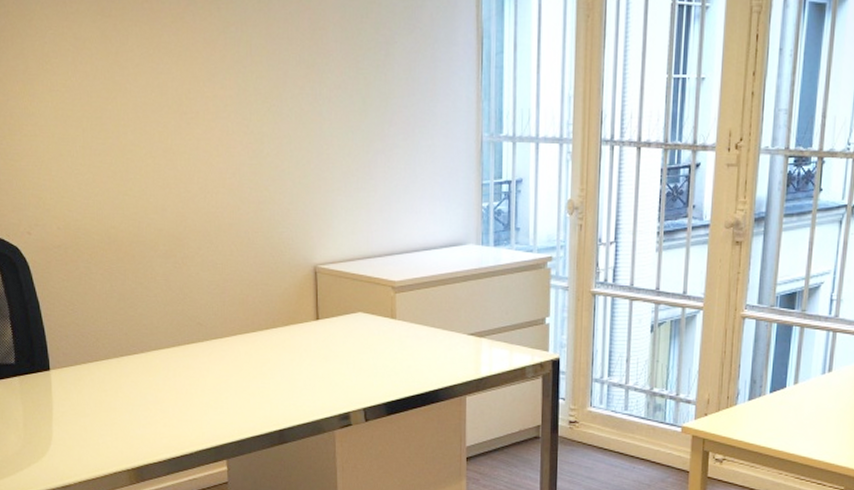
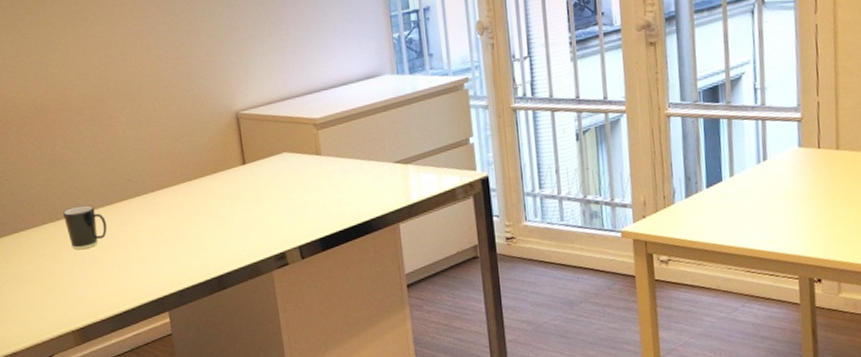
mug: none [128,344,171,389] -> present [63,205,107,250]

